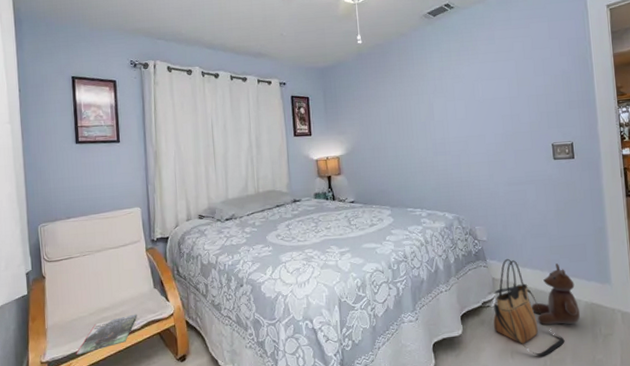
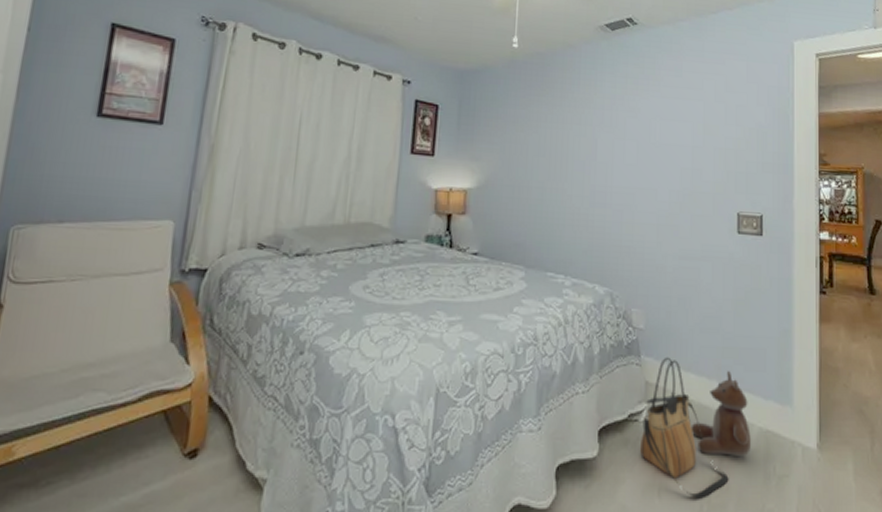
magazine: present [76,314,137,356] -> none [25,378,136,434]

